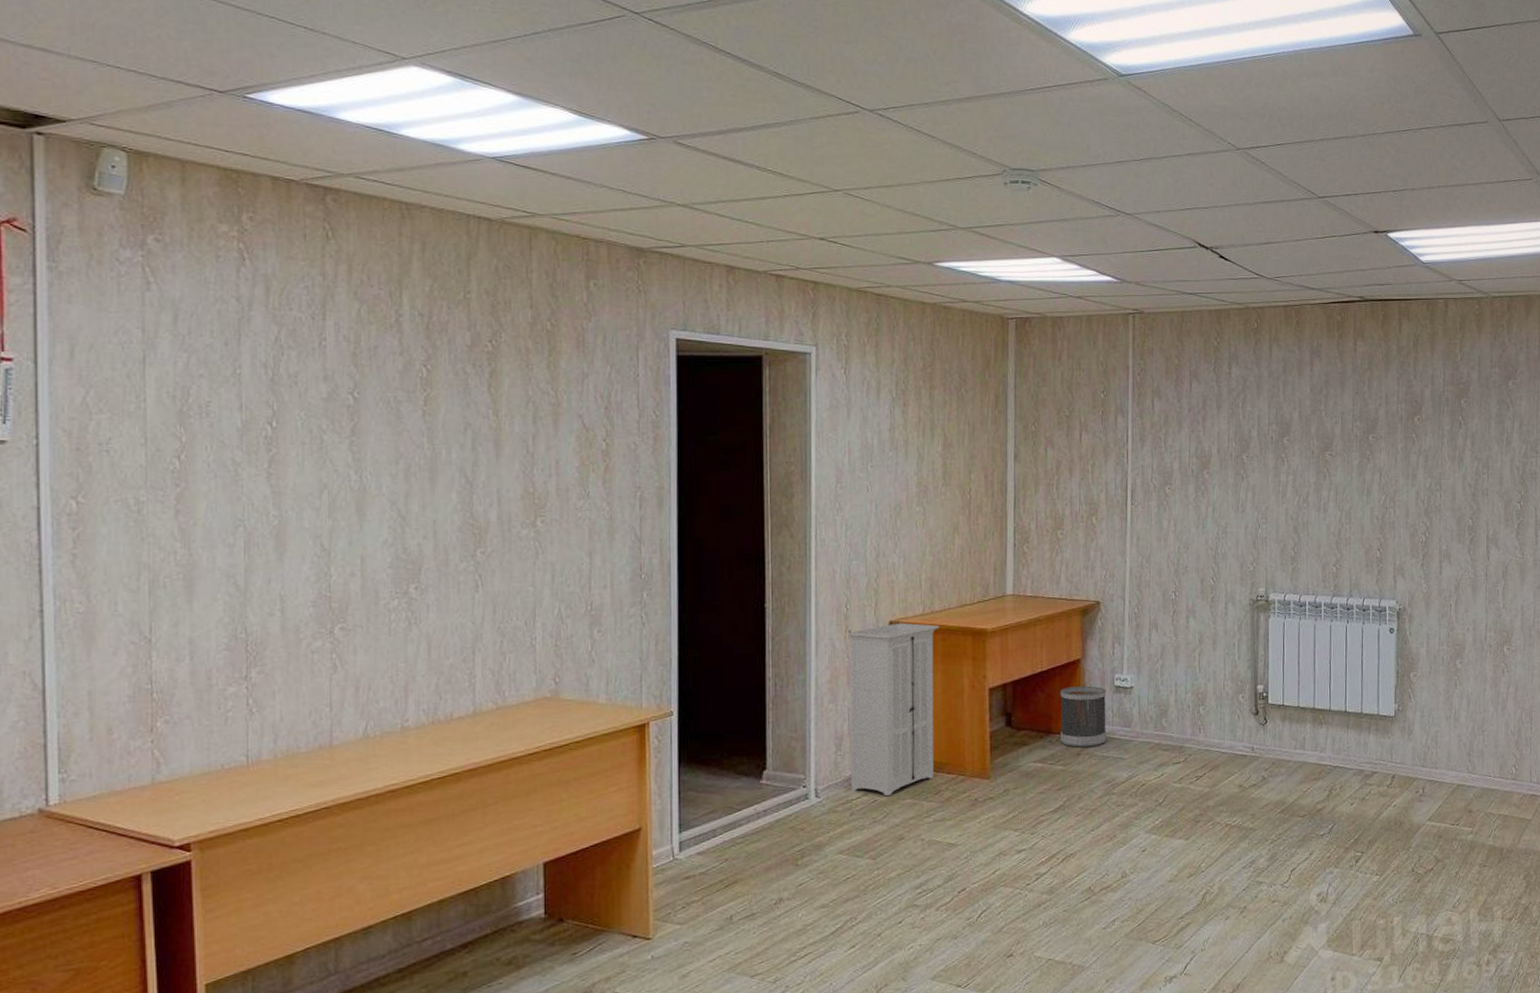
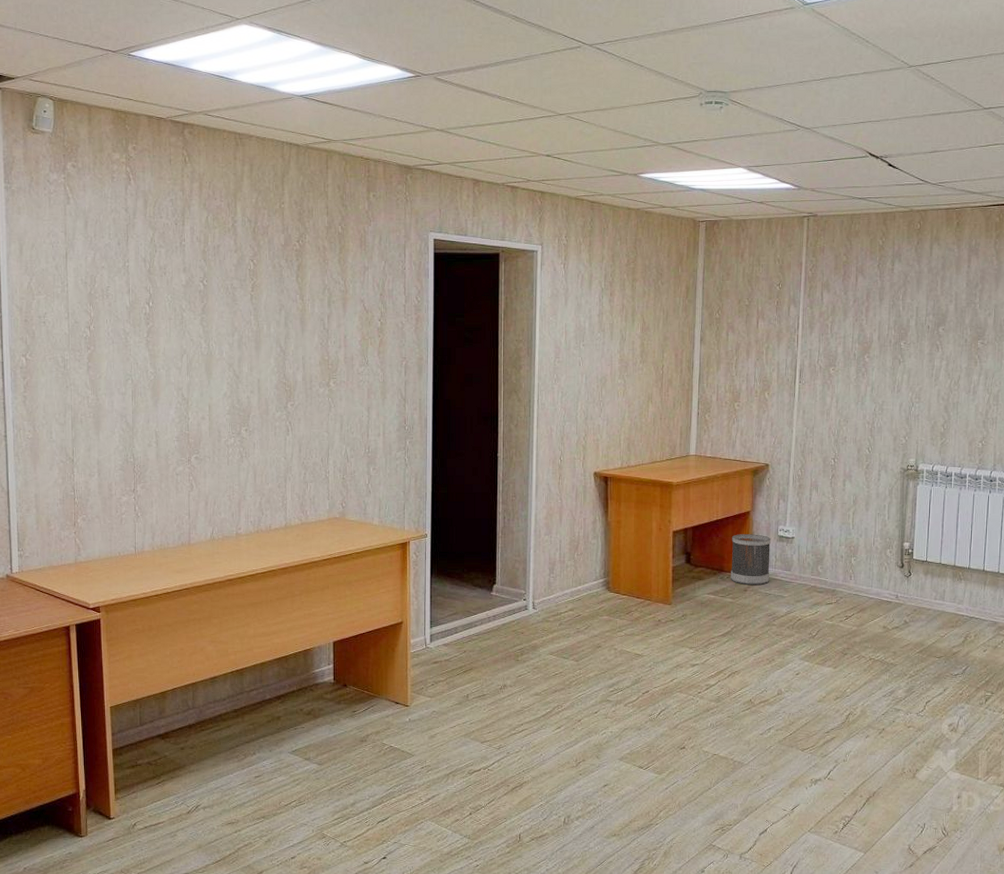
storage cabinet: present [846,620,940,797] -> none [560,472,634,613]

